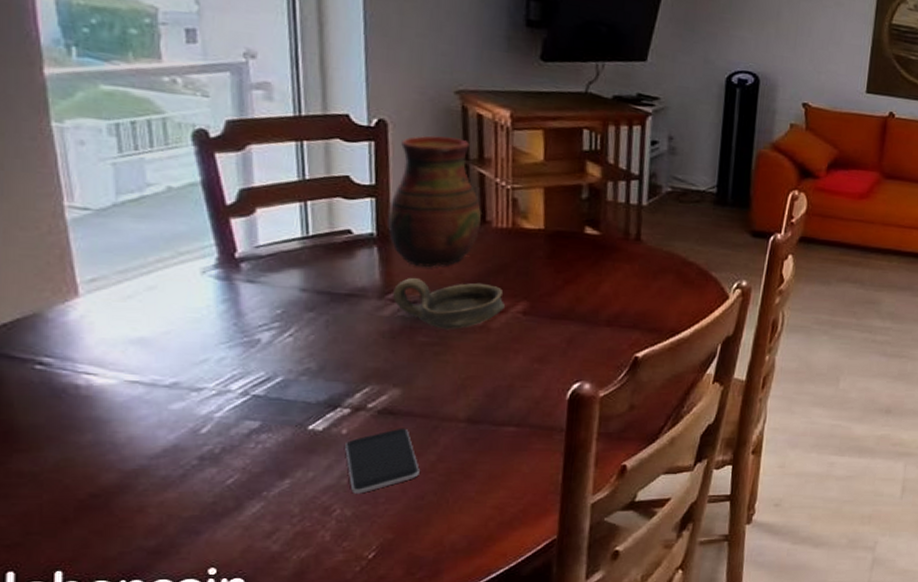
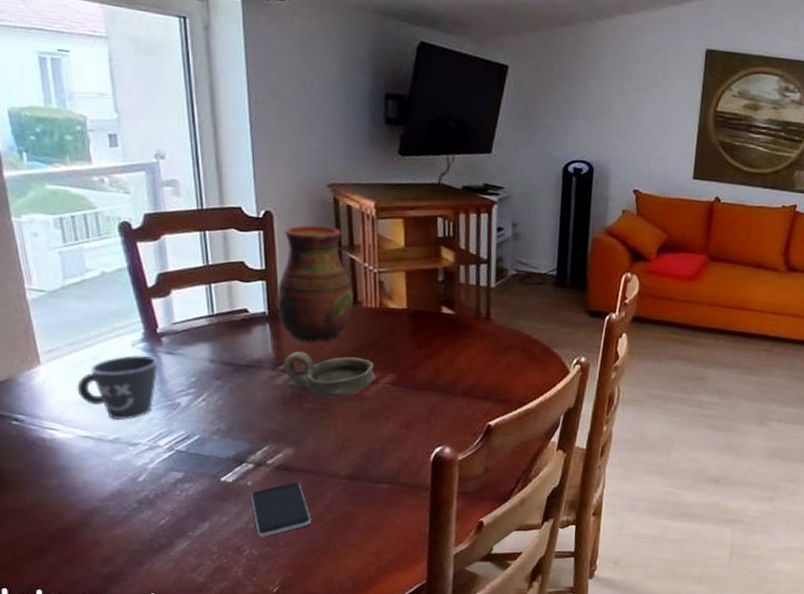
mug: none [126,284,235,360] -> present [77,355,159,420]

